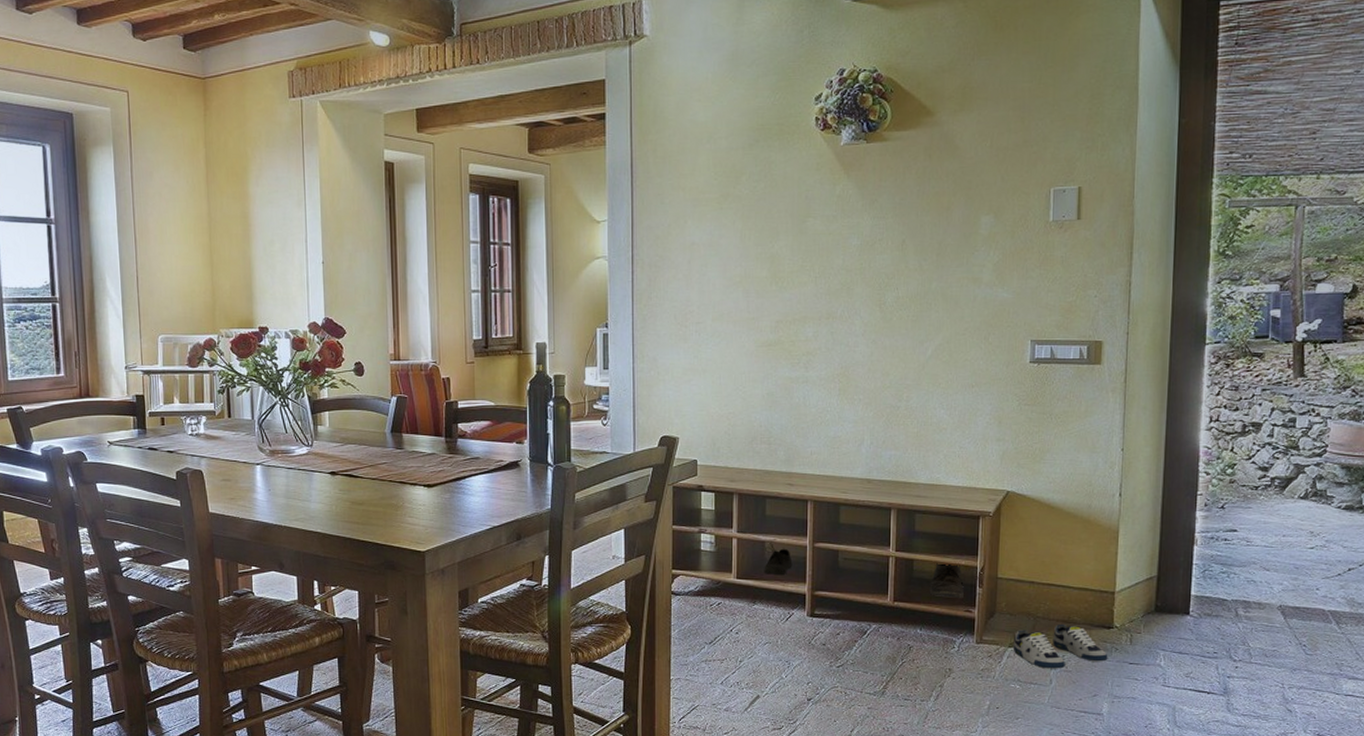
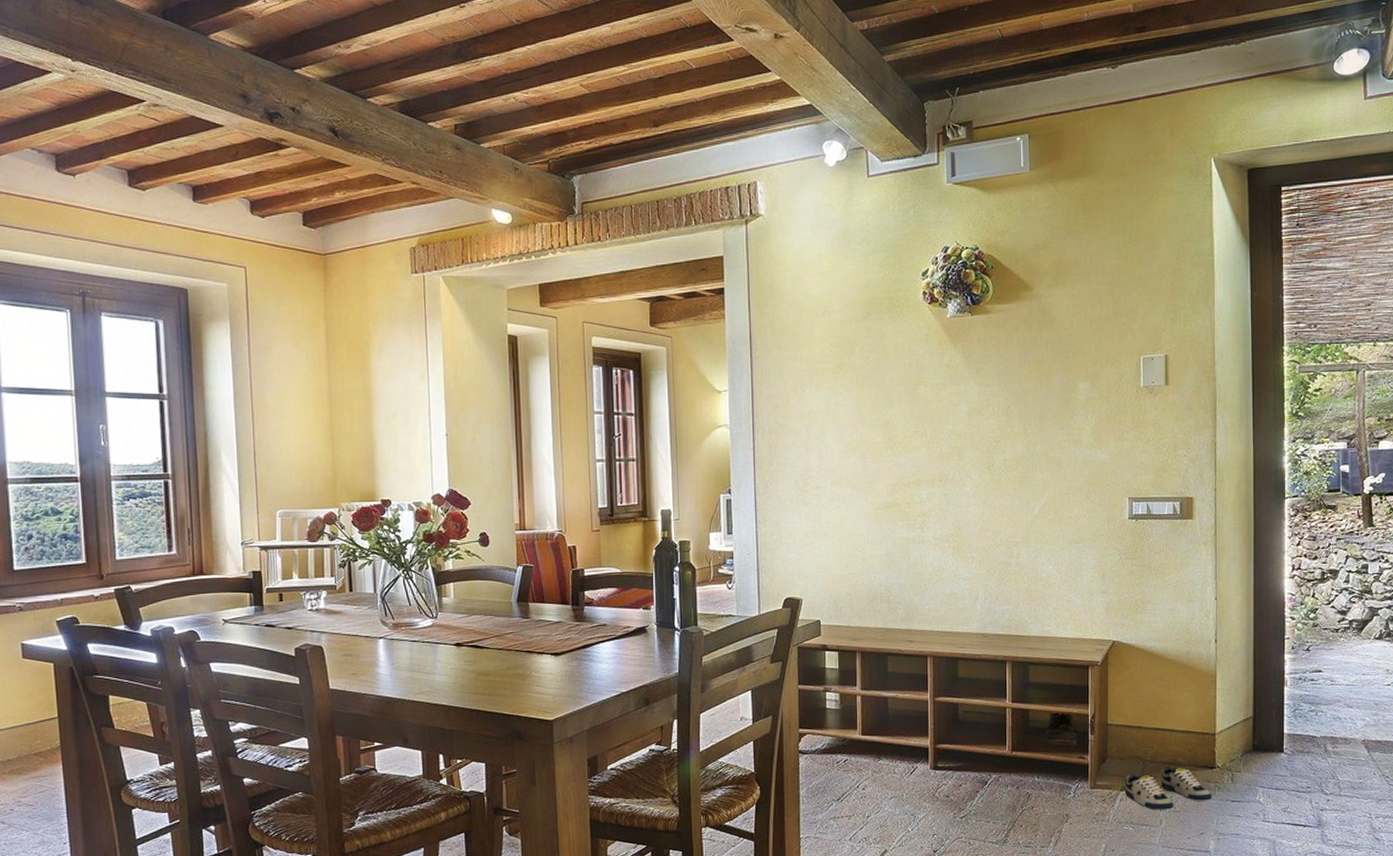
shoe: present [764,543,791,576] -> none [887,699,914,731]

